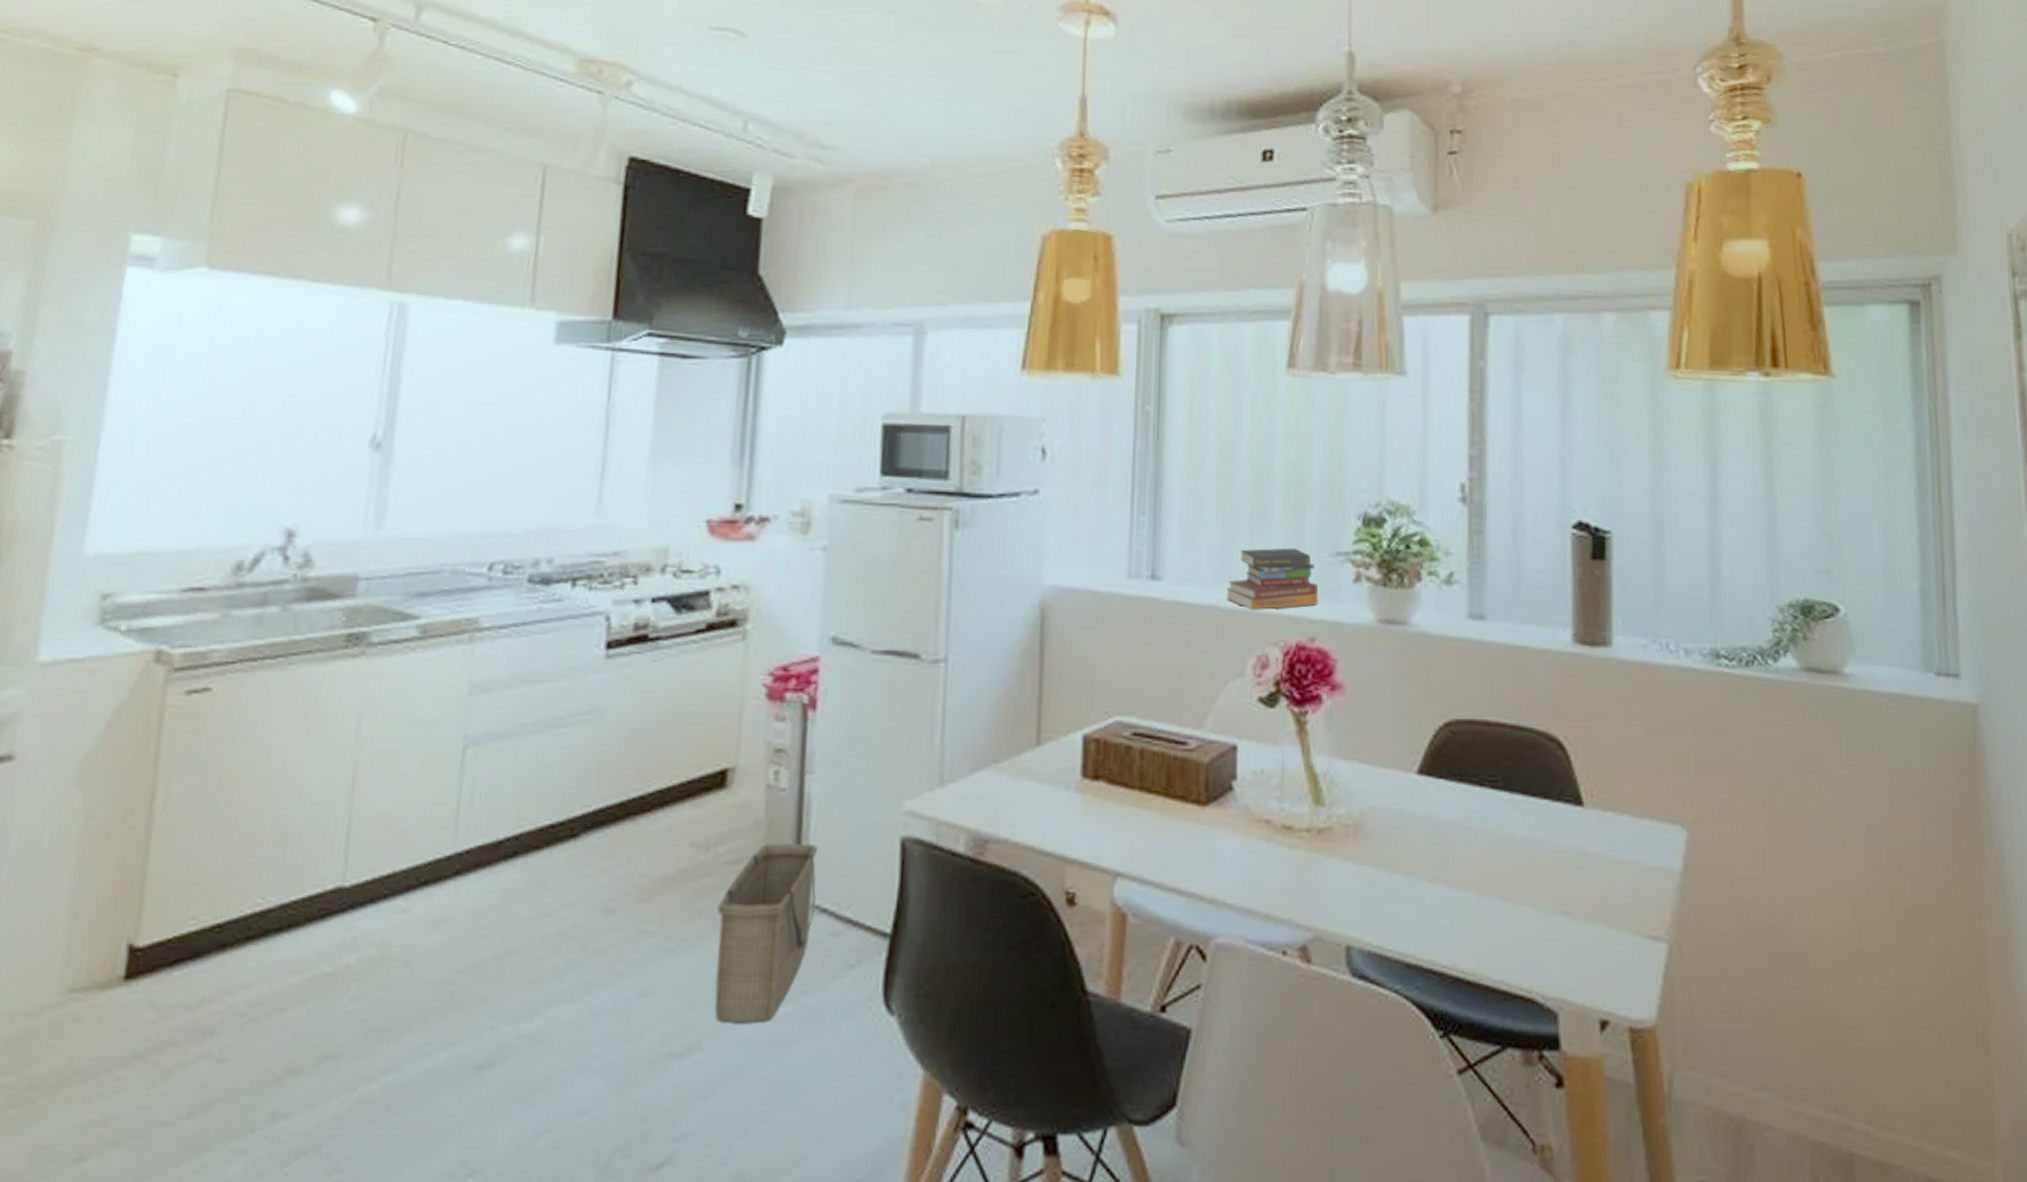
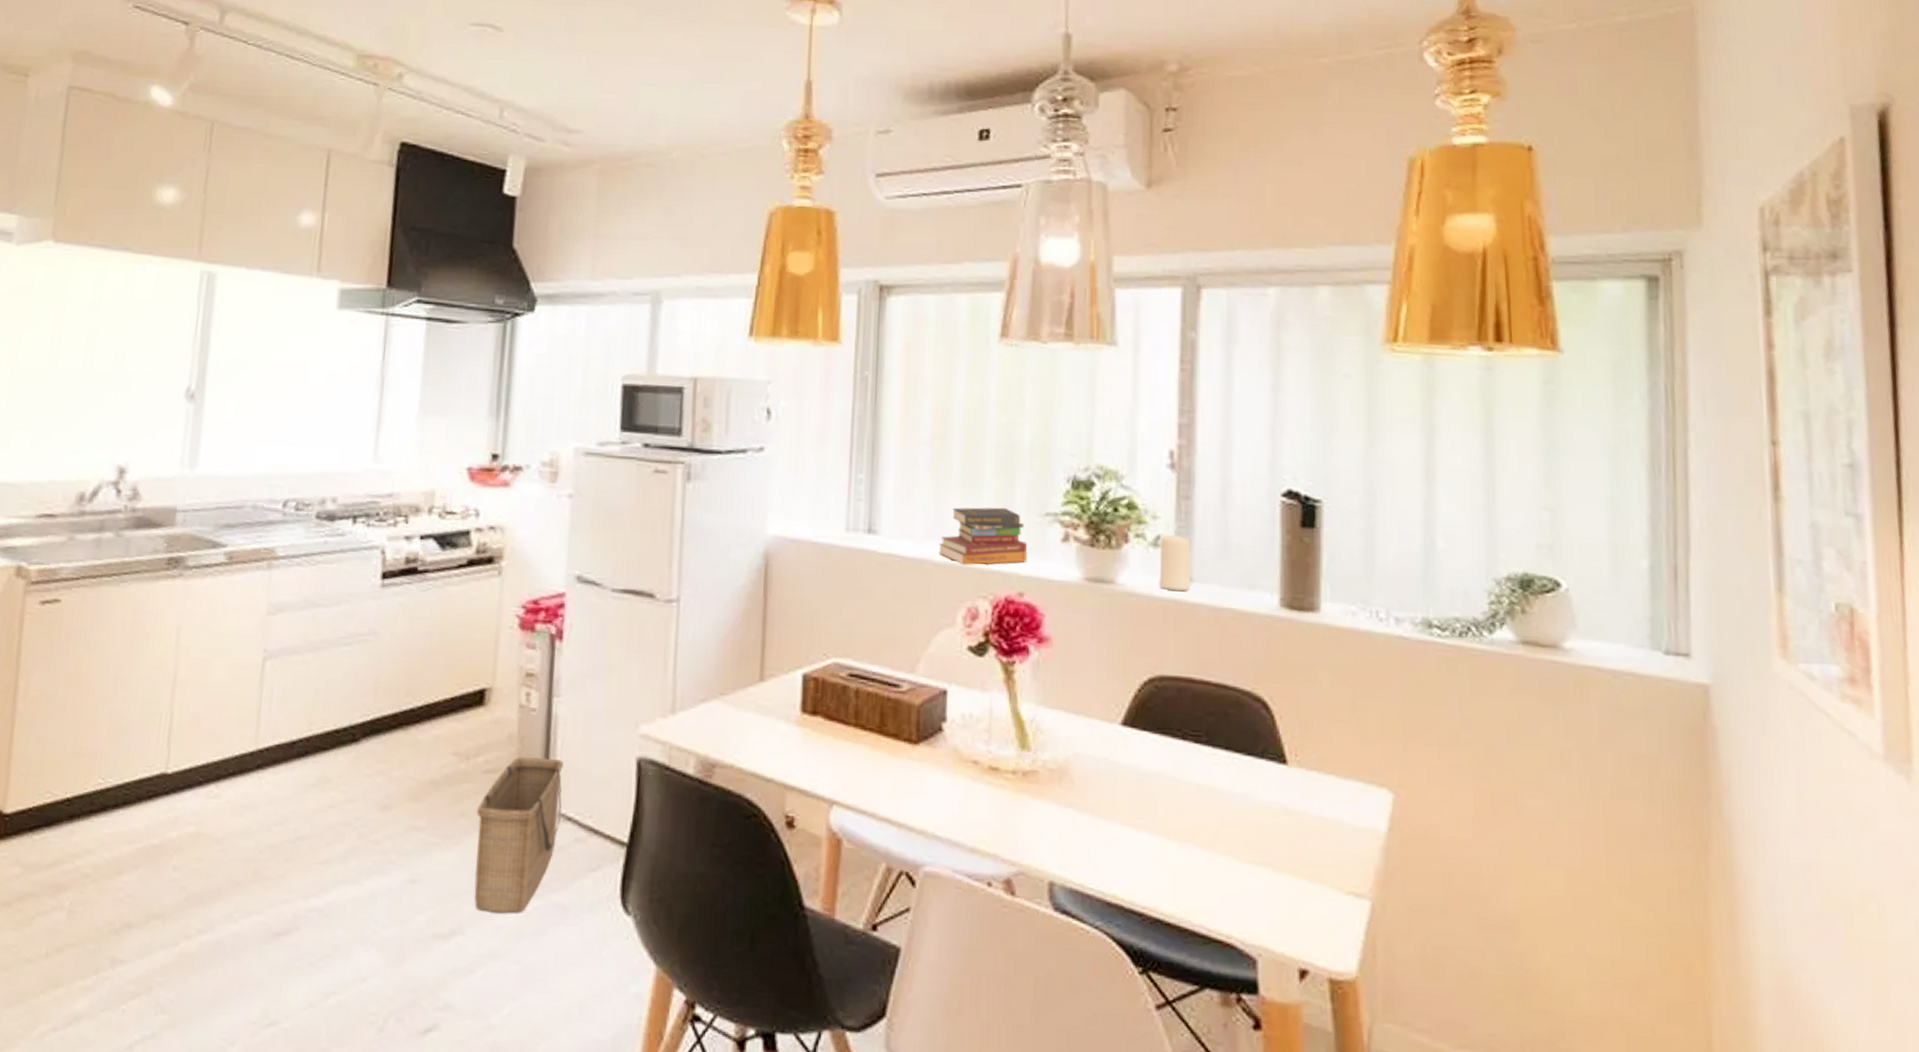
candle: none [1452,572,1485,631] -> present [1159,535,1191,592]

